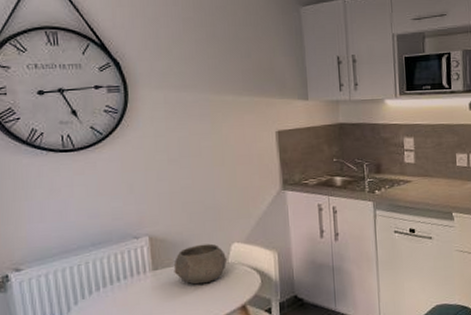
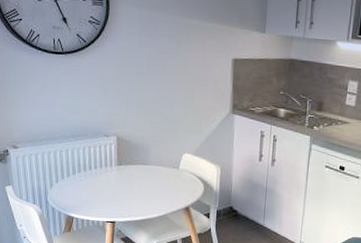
bowl: present [173,243,228,285] -> none [134,150,178,184]

